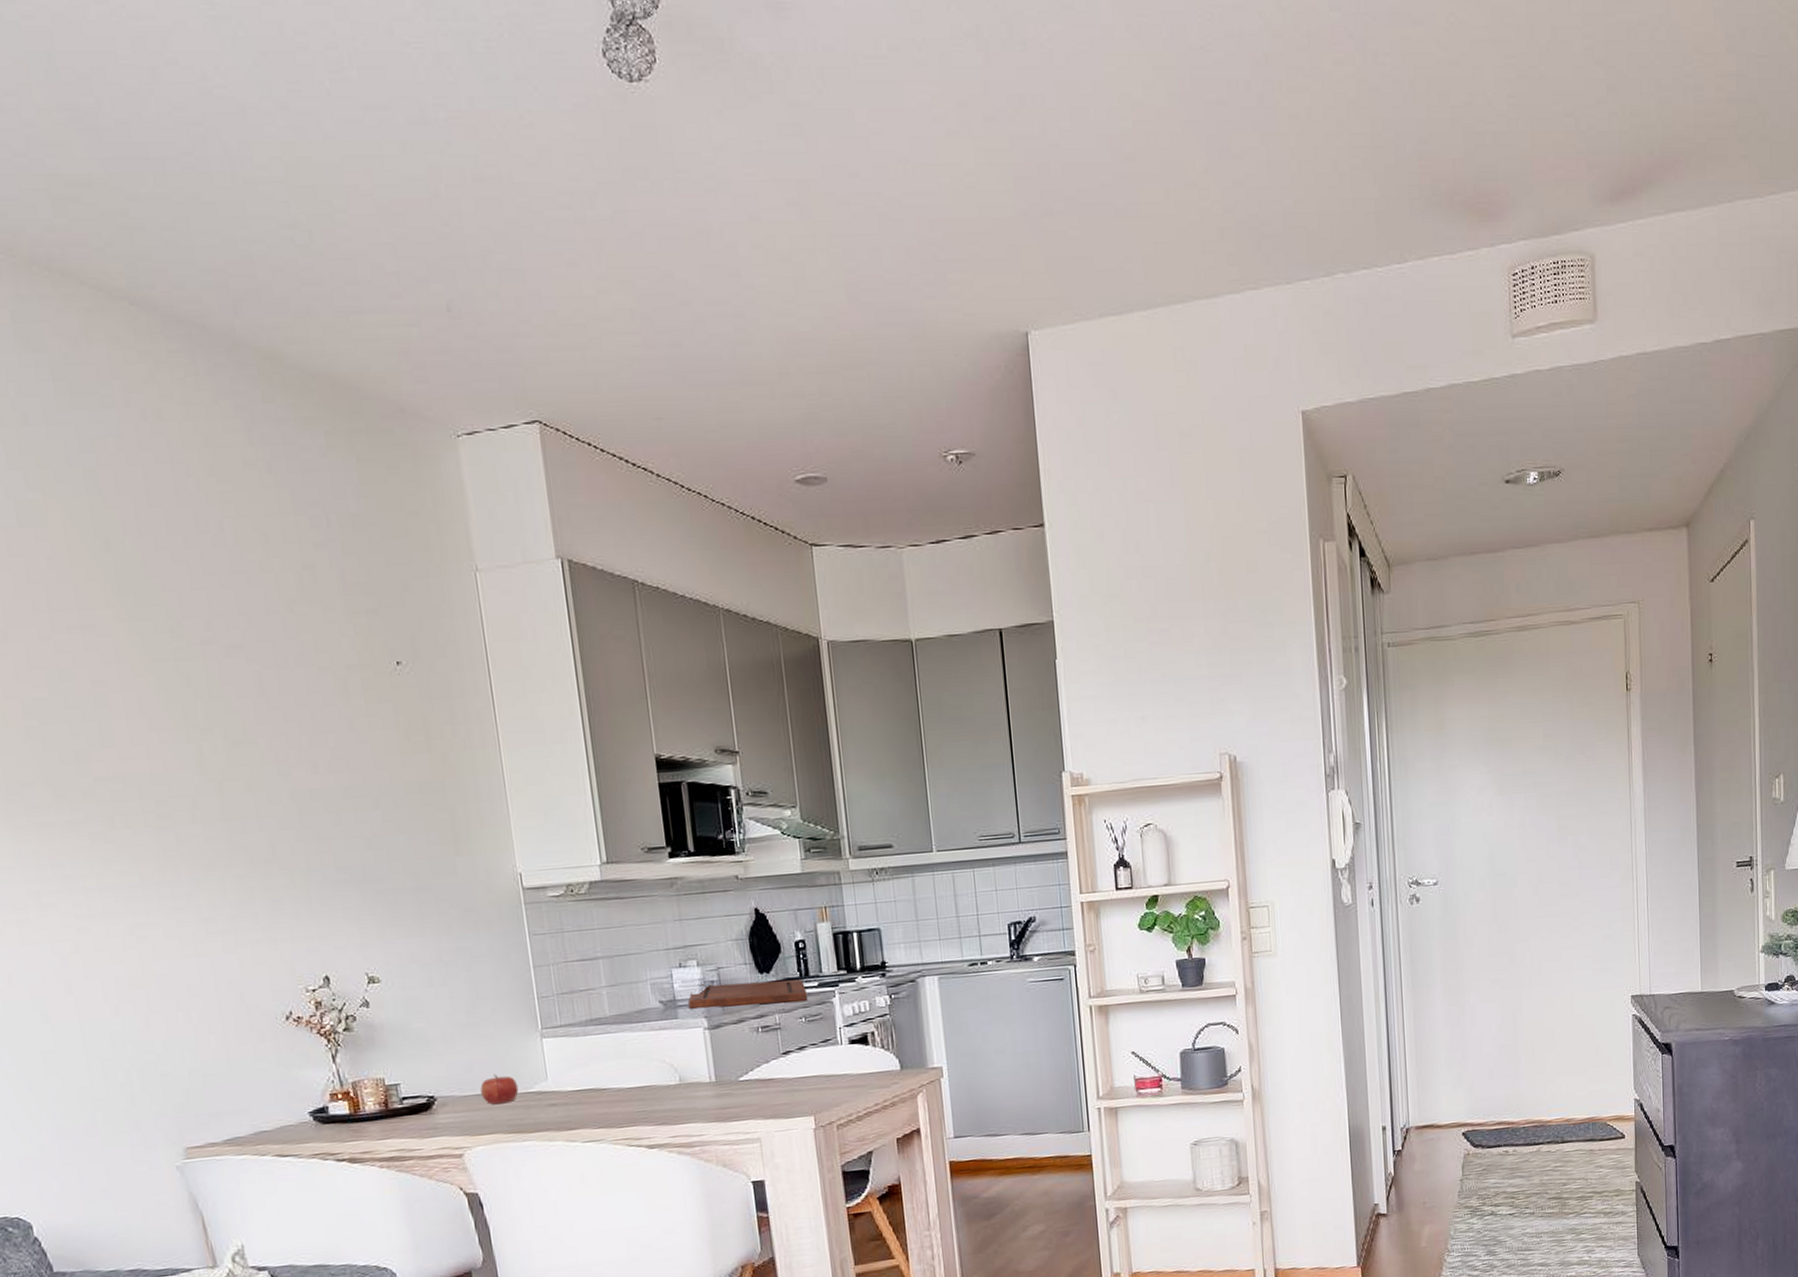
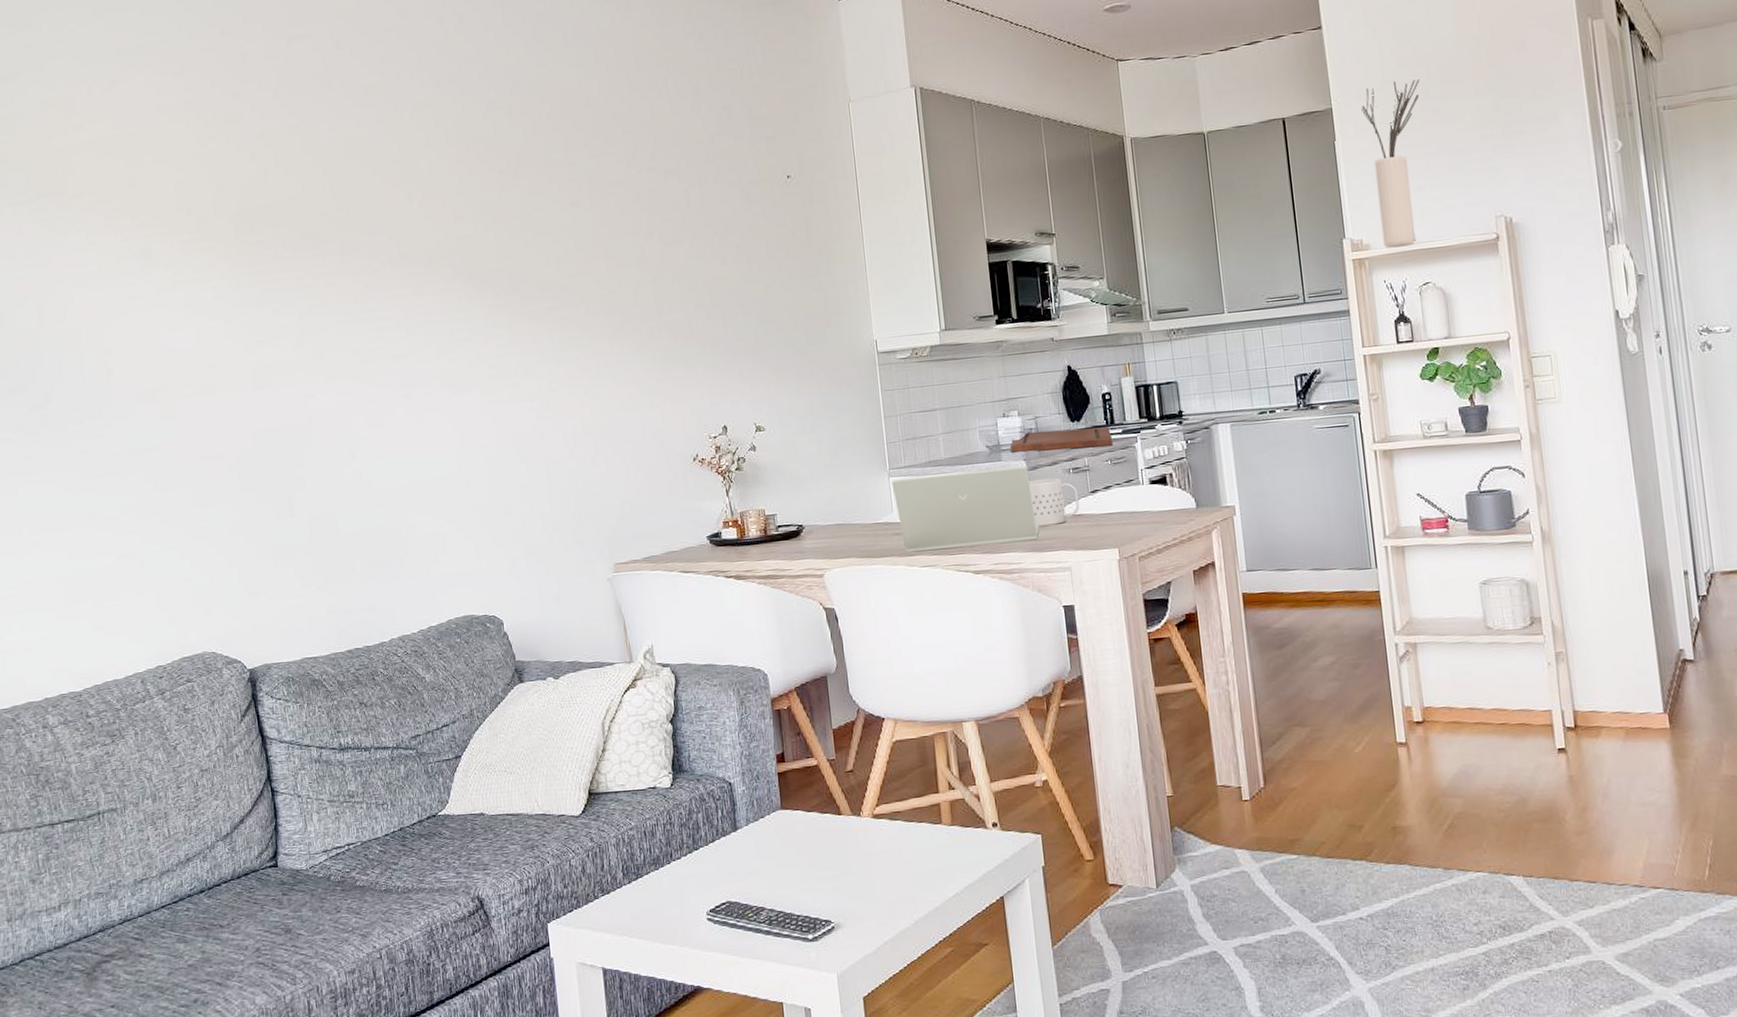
fruit: present [480,1074,519,1105] -> none [839,507,870,533]
laptop: none [544,1024,725,1127] -> present [891,466,1040,553]
mug: none [711,1037,770,1093] -> present [1029,477,1080,526]
vase: none [1085,594,1147,784] -> present [1361,79,1419,248]

